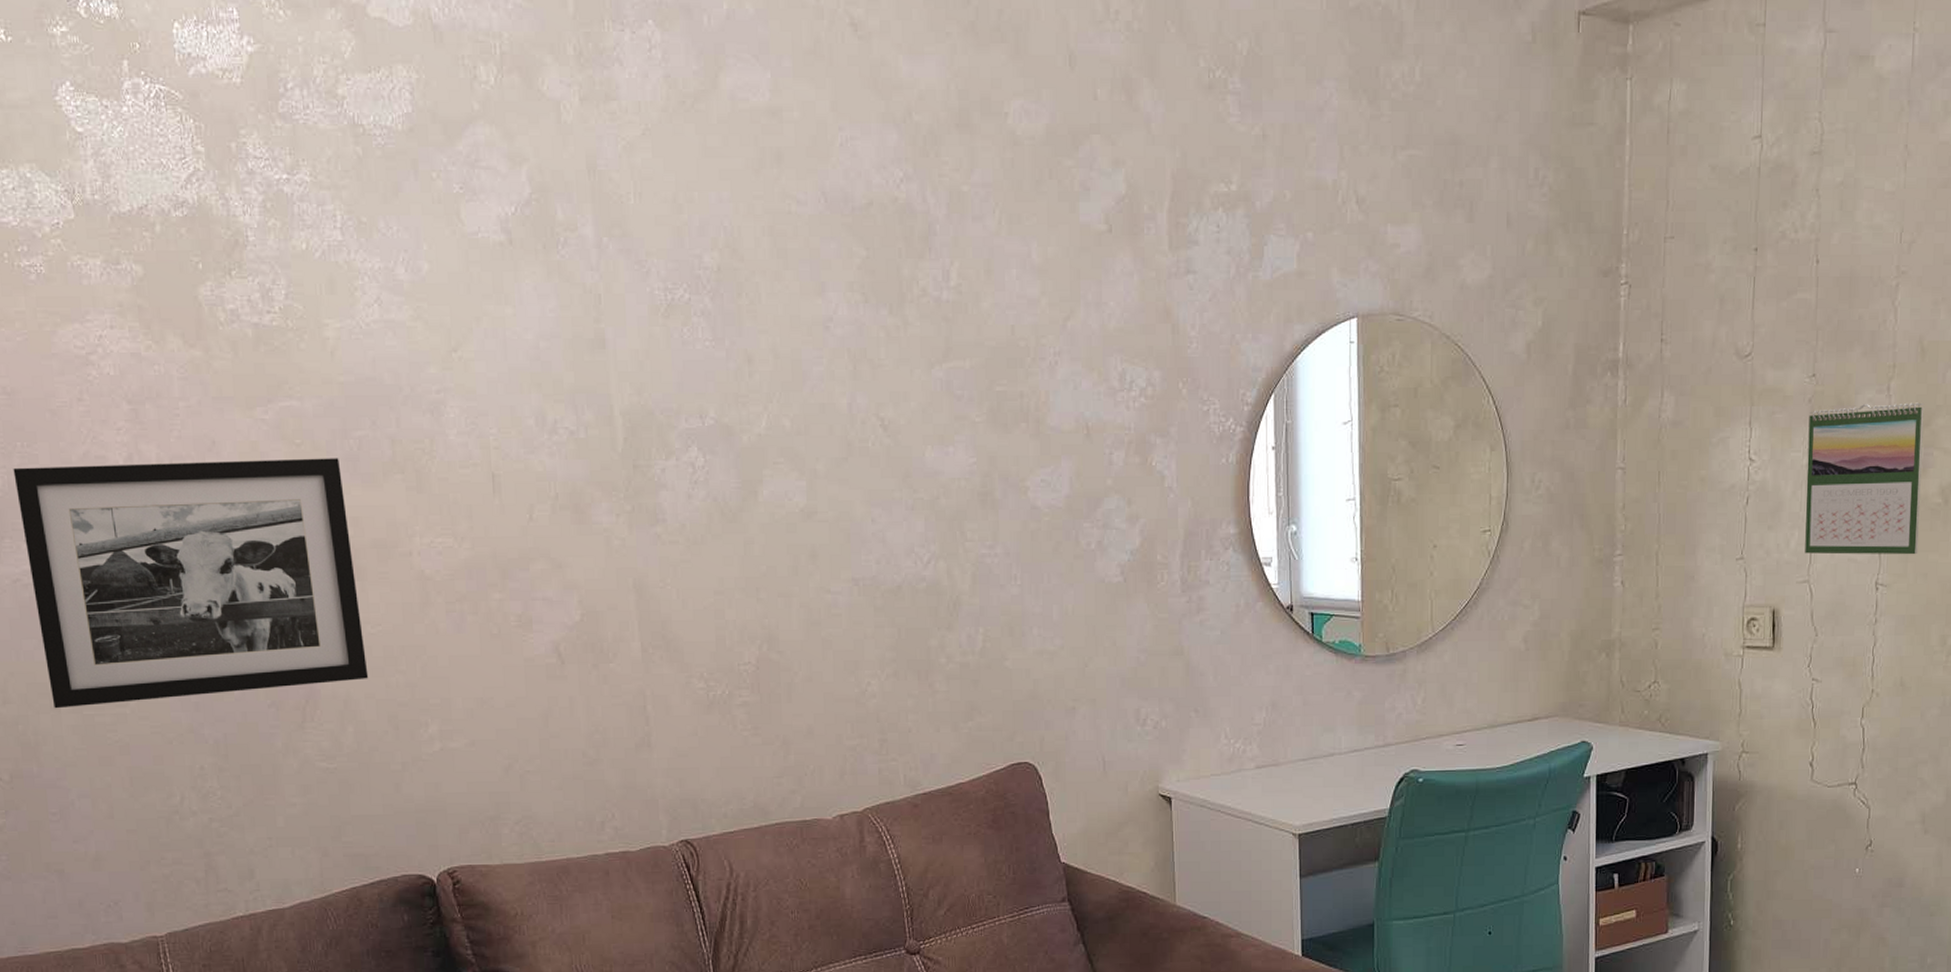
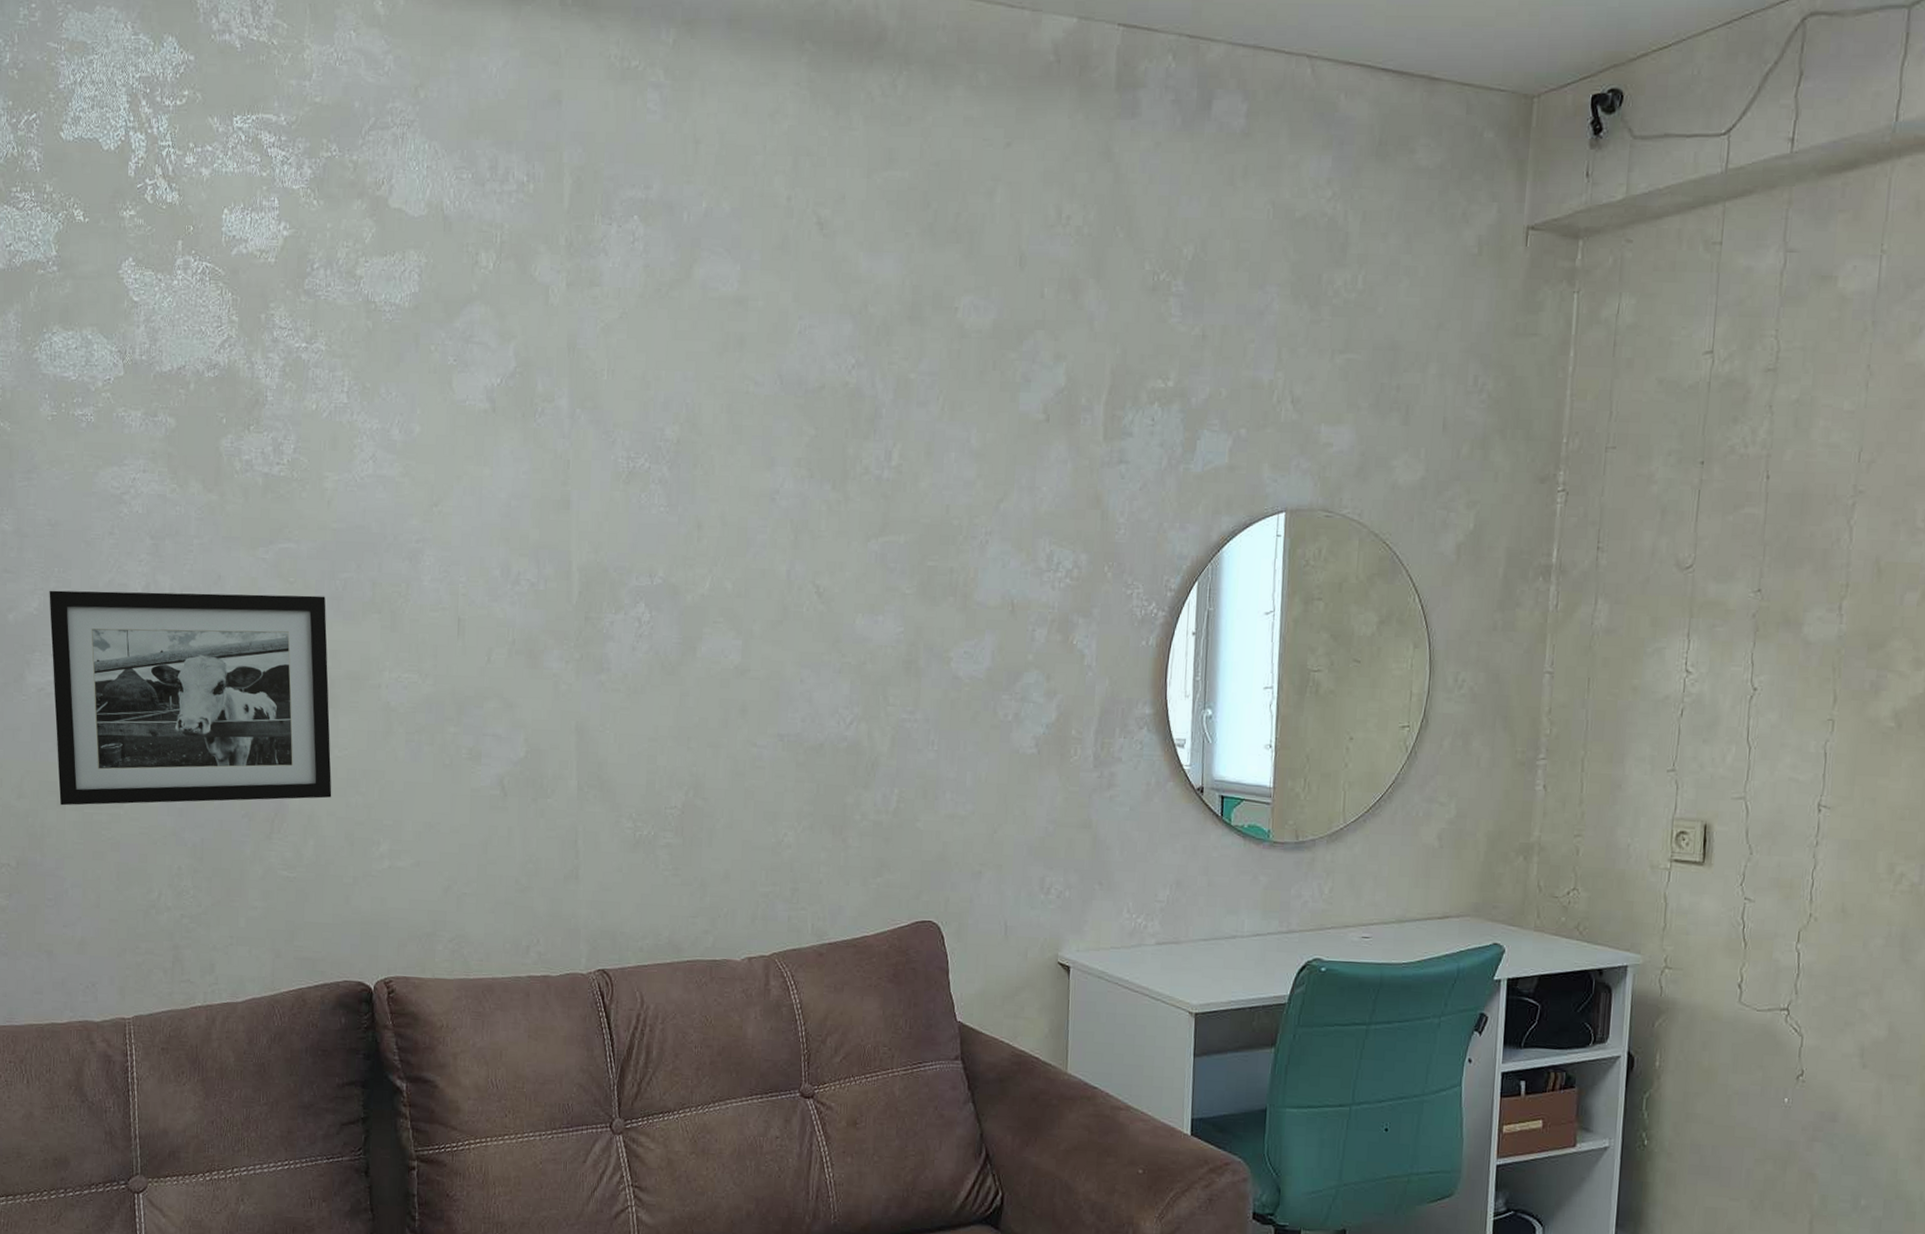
calendar: present [1805,402,1925,555] -> none [1742,622,1879,779]

